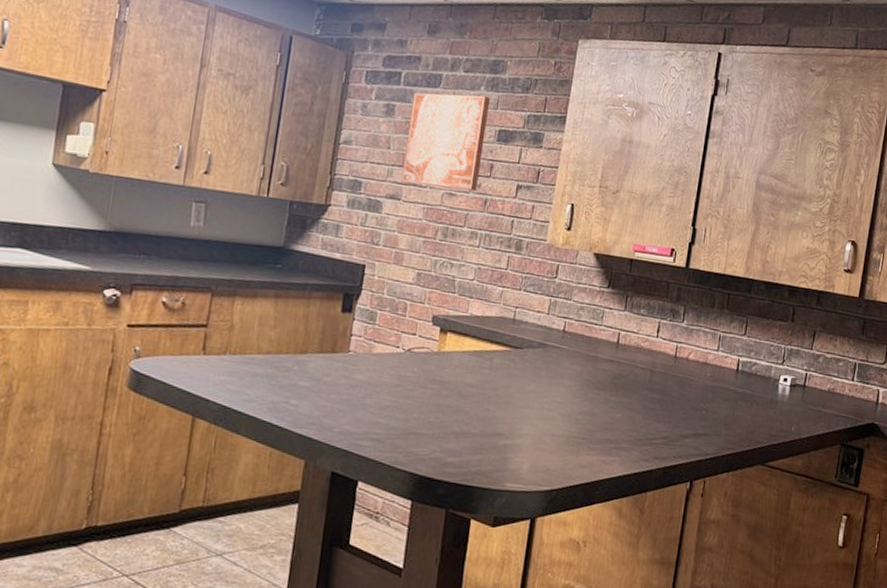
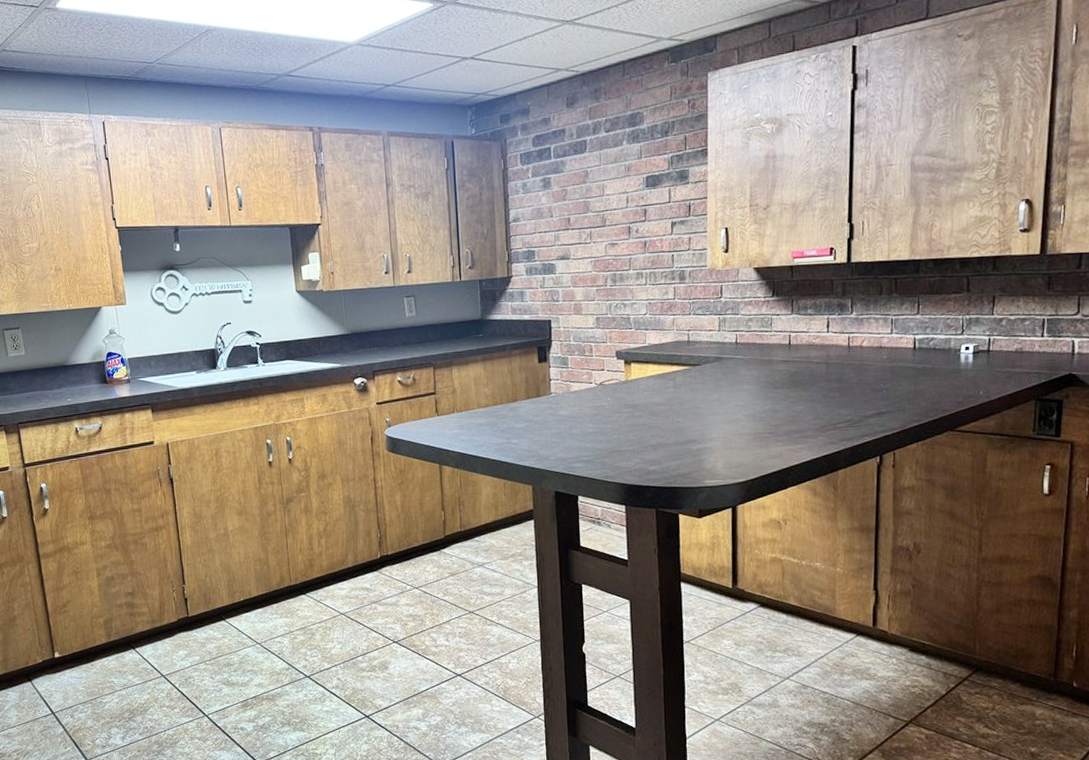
wall art: present [400,92,491,191] -> none [564,149,636,243]

